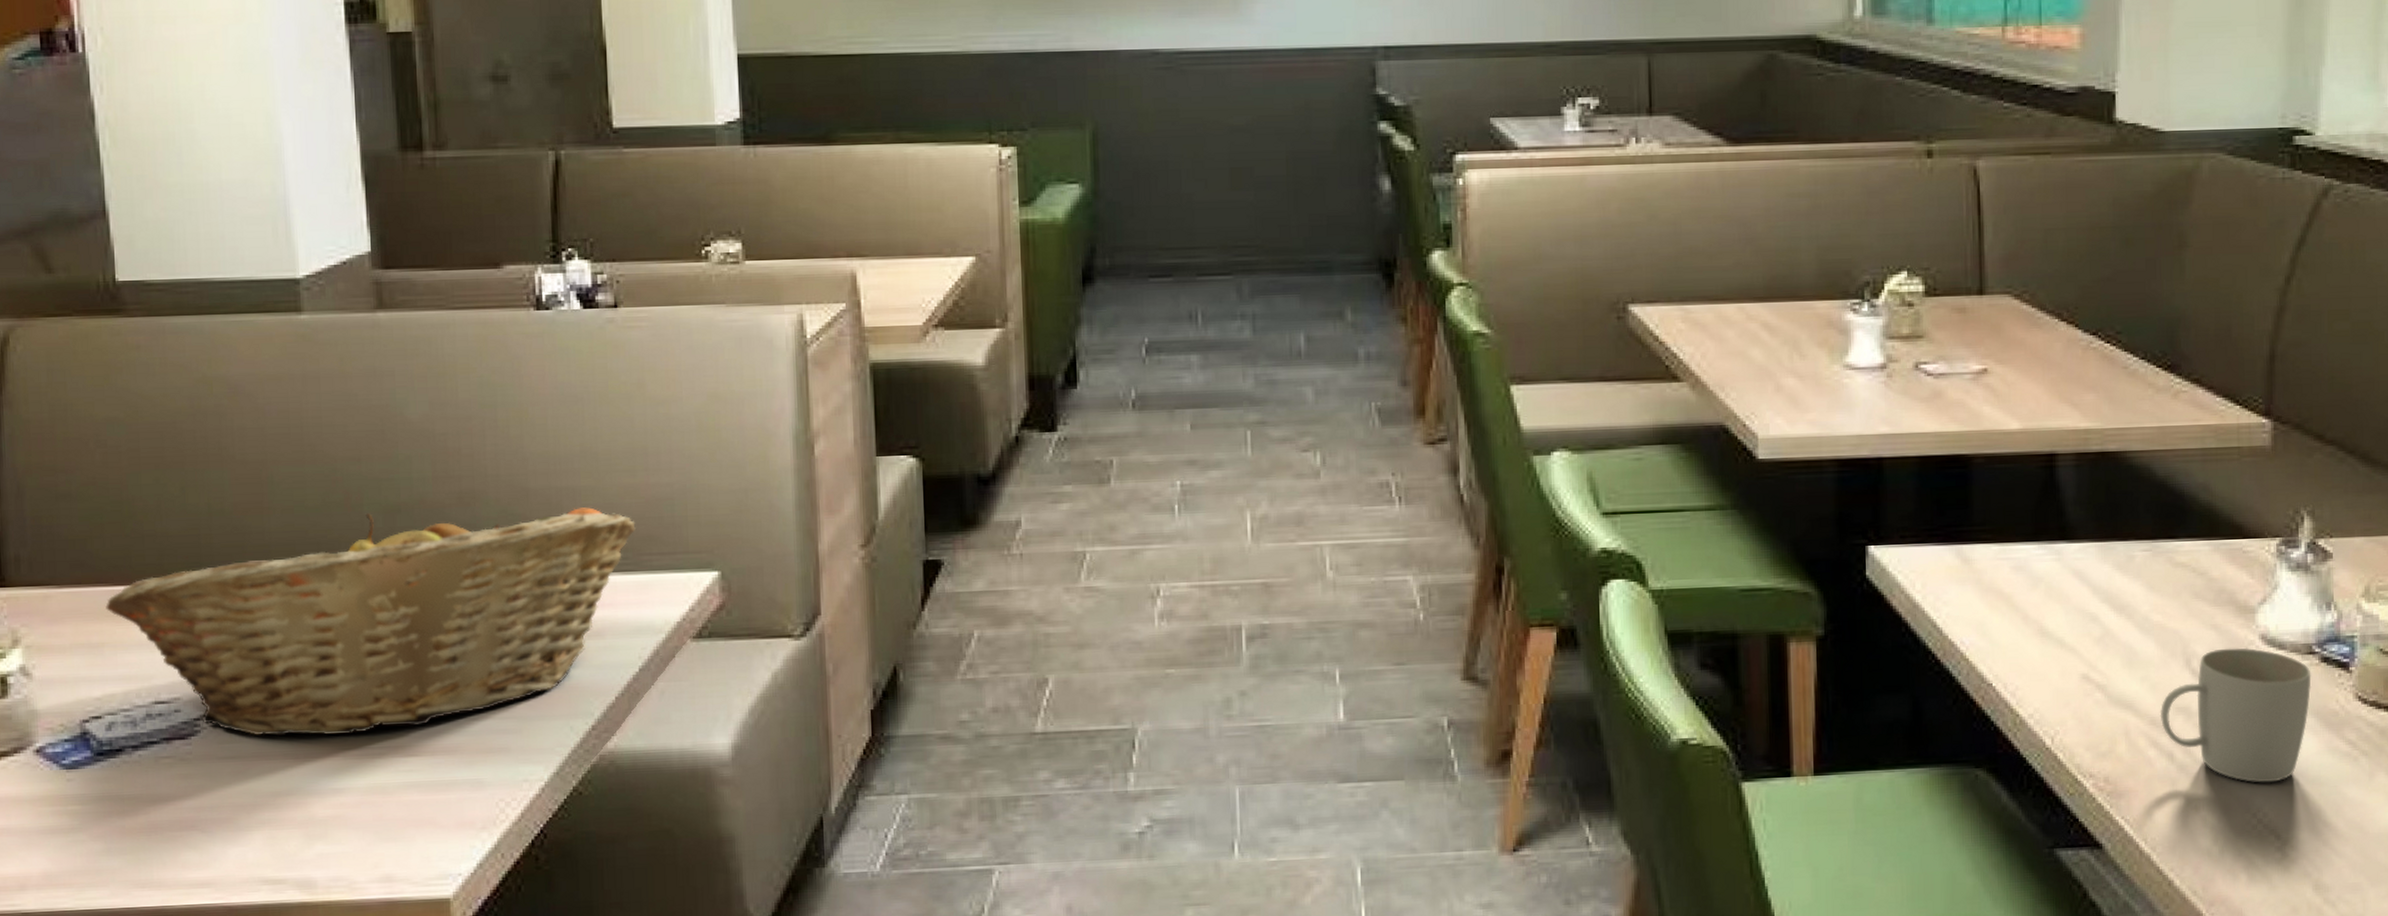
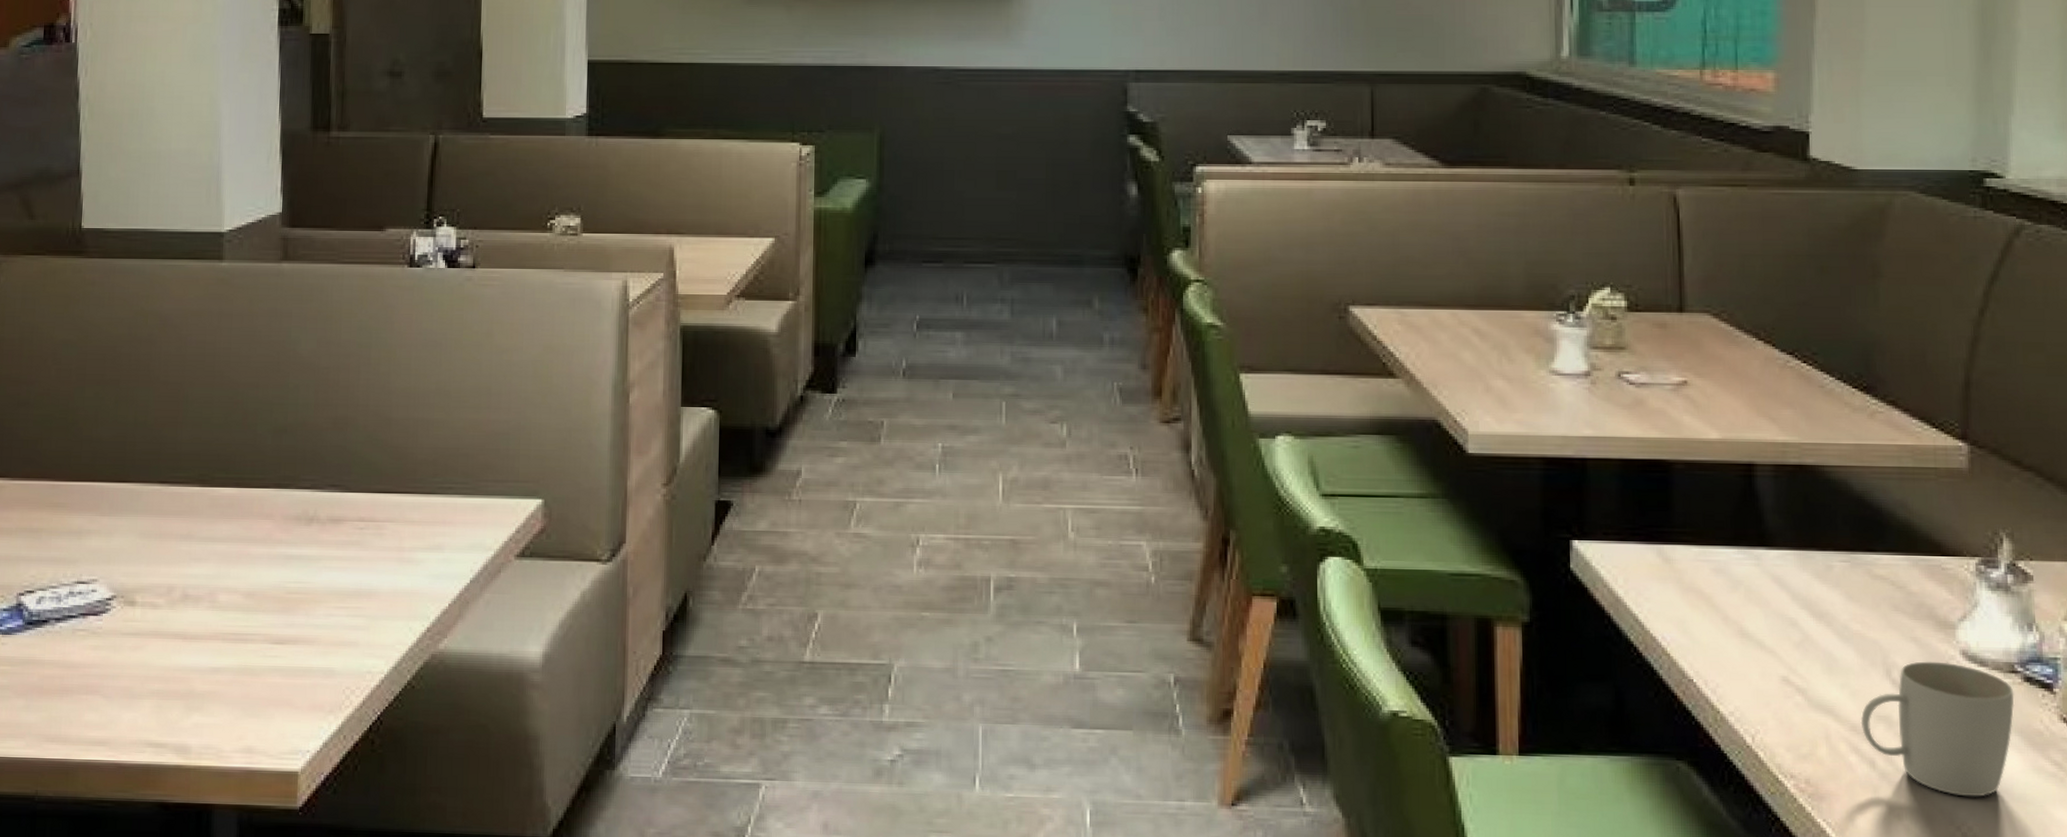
fruit basket: present [105,507,636,737] -> none [46,432,476,621]

